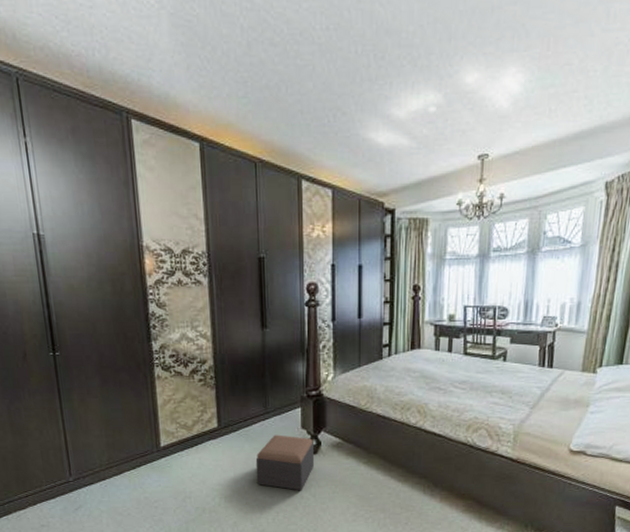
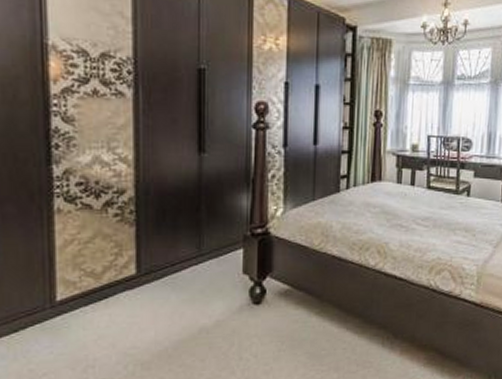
footstool: present [255,435,315,491] -> none [184,282,258,351]

